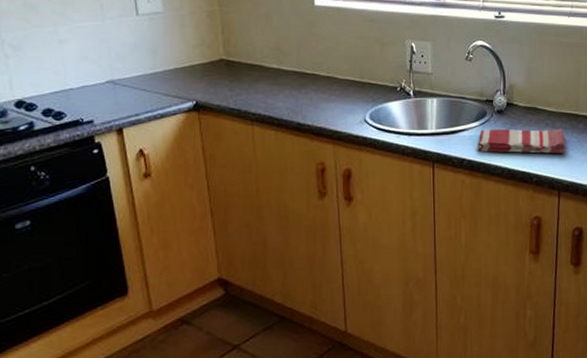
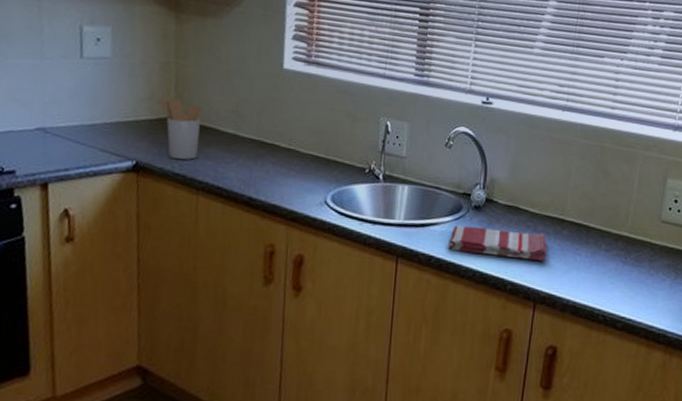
utensil holder: none [208,42,249,95] -> present [158,98,203,160]

